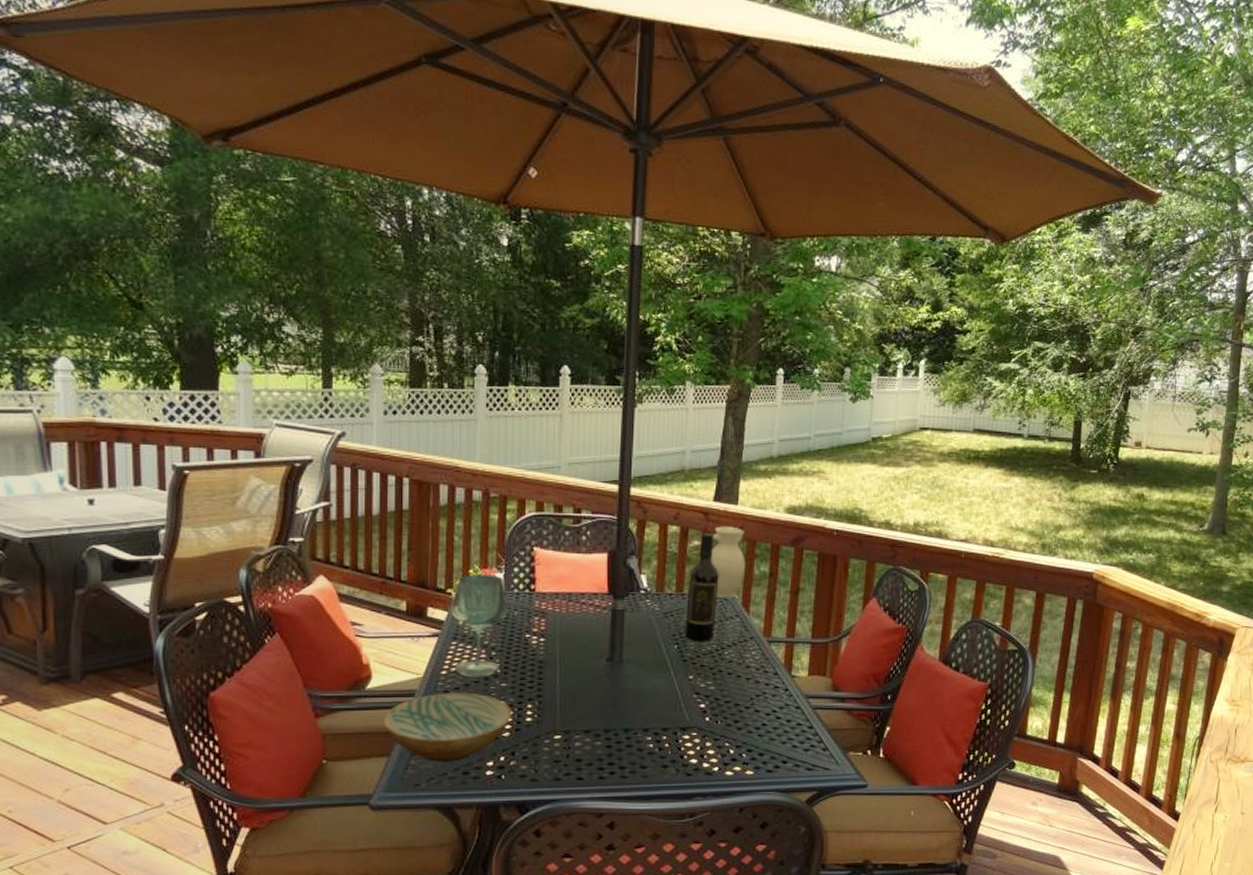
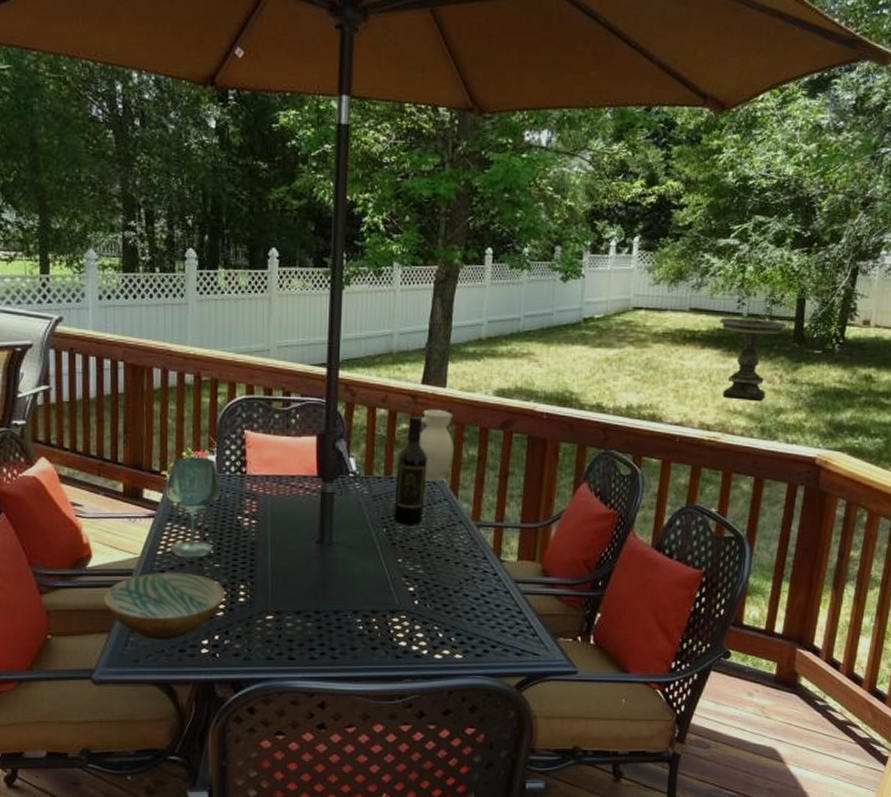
birdbath: none [1001,438,1065,519] -> present [719,318,787,402]

